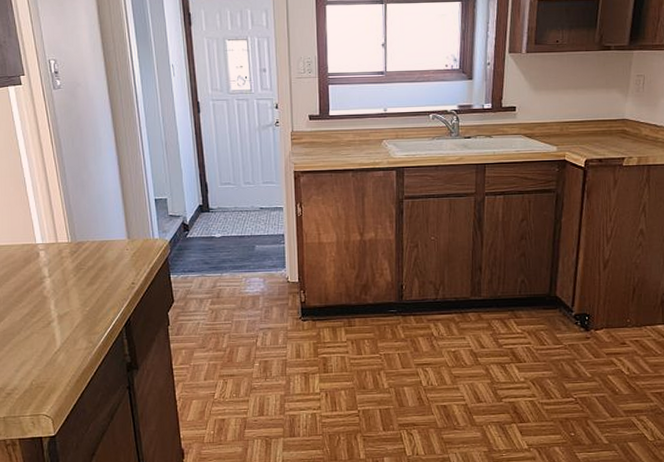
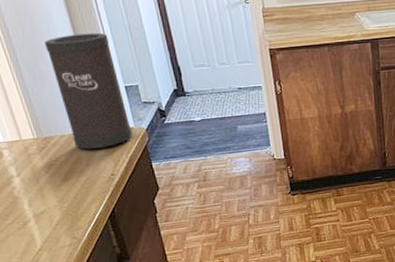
speaker: none [90,147,156,257] -> present [45,32,132,150]

